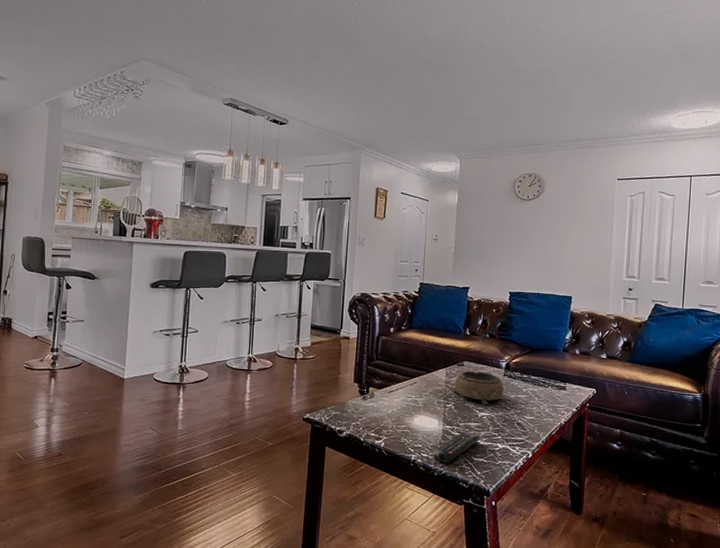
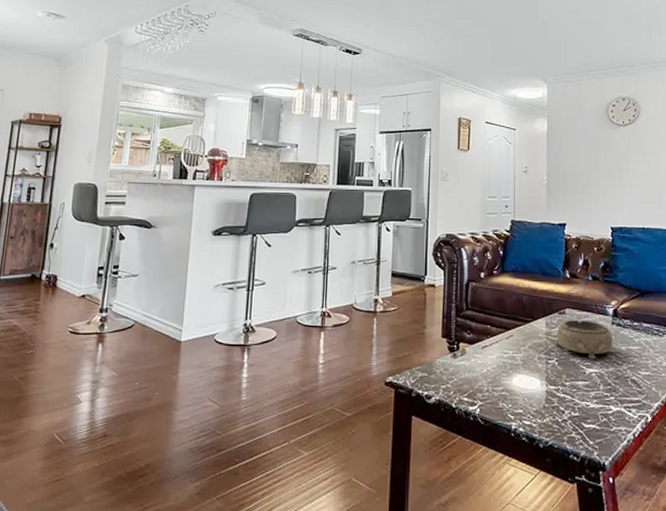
remote control: present [433,431,480,464] -> none [537,392,590,433]

